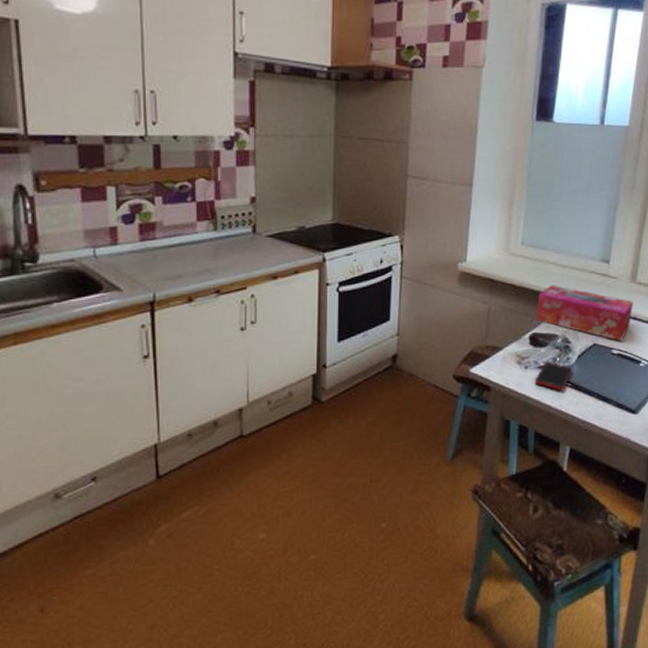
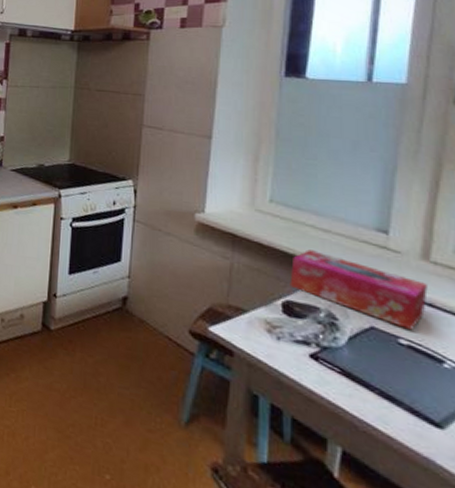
cell phone: present [535,363,573,391] -> none [290,337,343,376]

